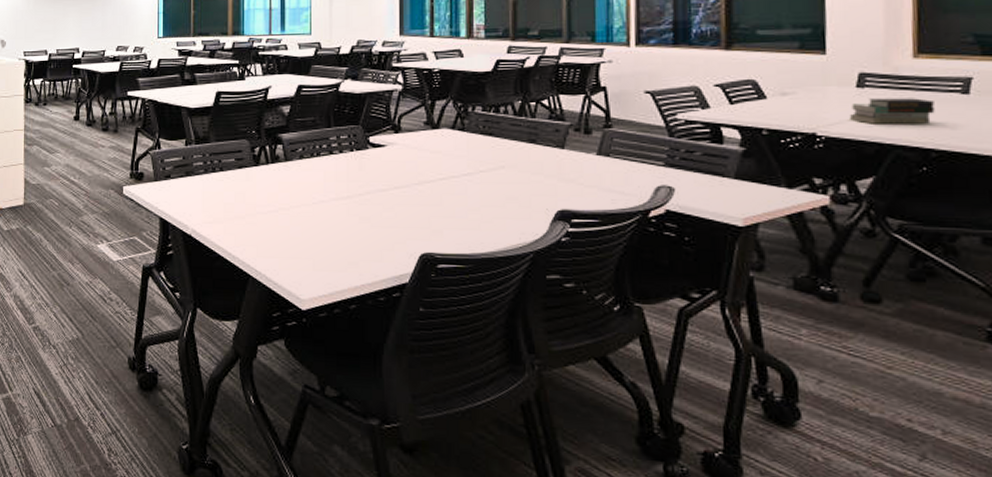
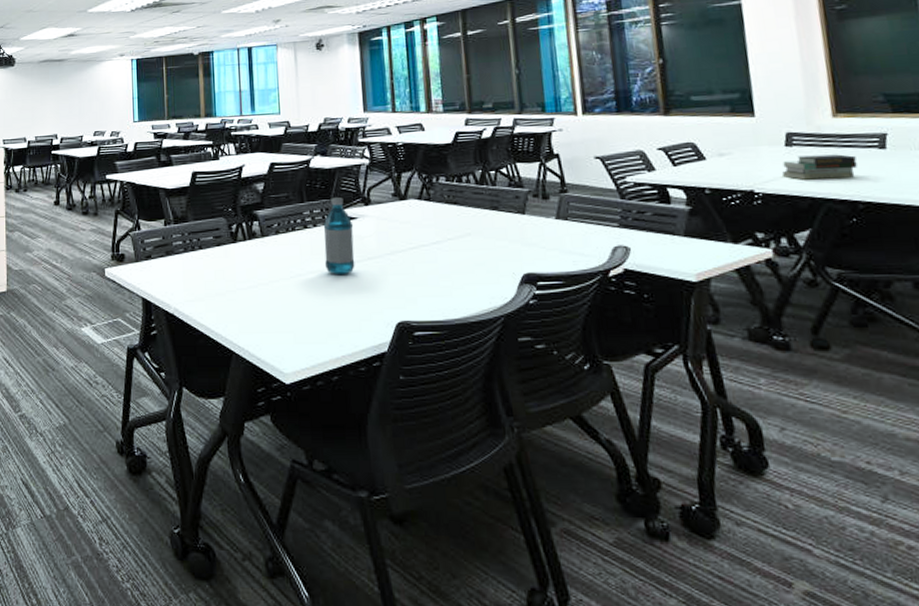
water bottle: none [349,124,382,204] -> present [323,197,355,276]

